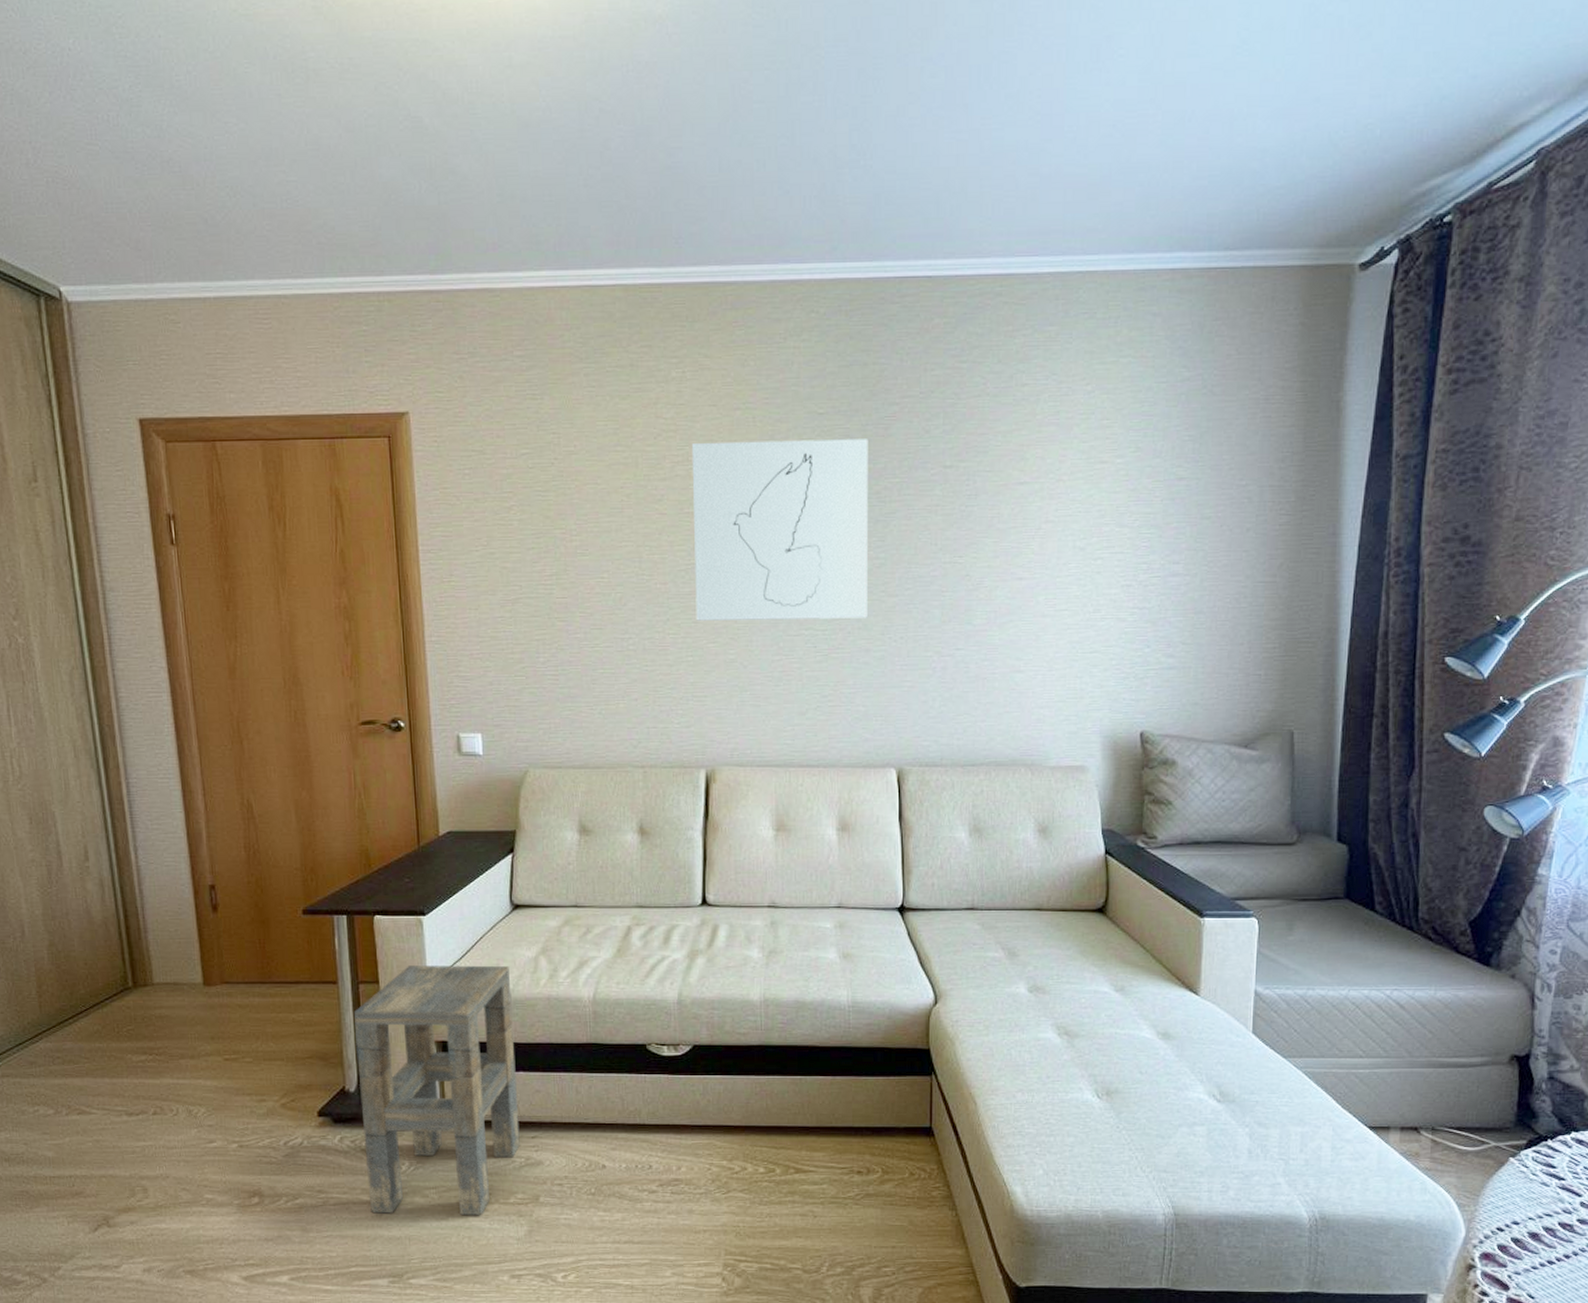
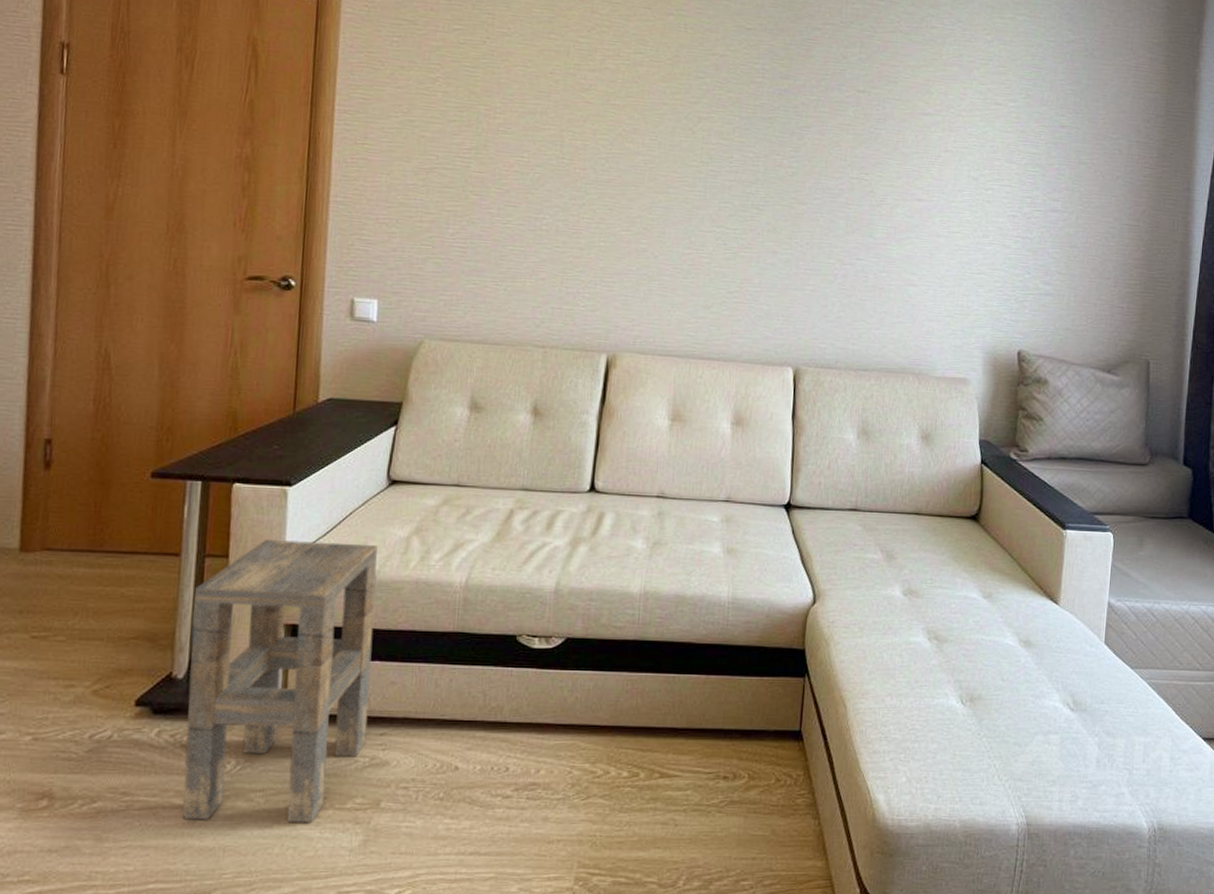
wall art: present [691,439,869,621] -> none [612,41,791,222]

